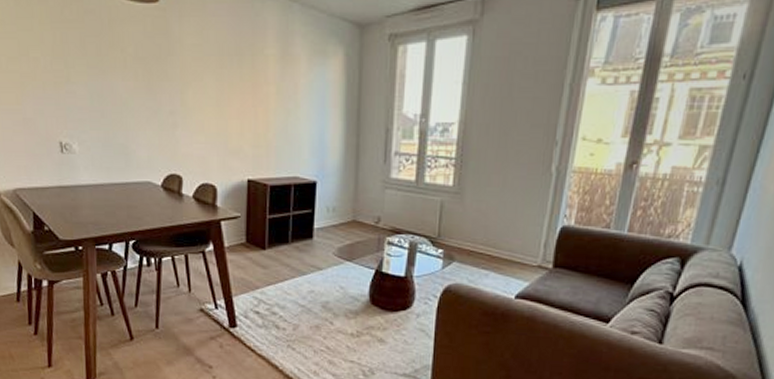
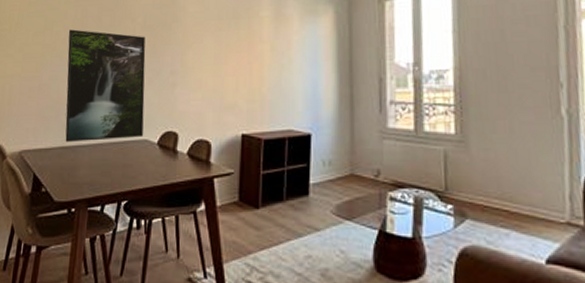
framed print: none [48,57,147,182] -> present [65,29,146,143]

